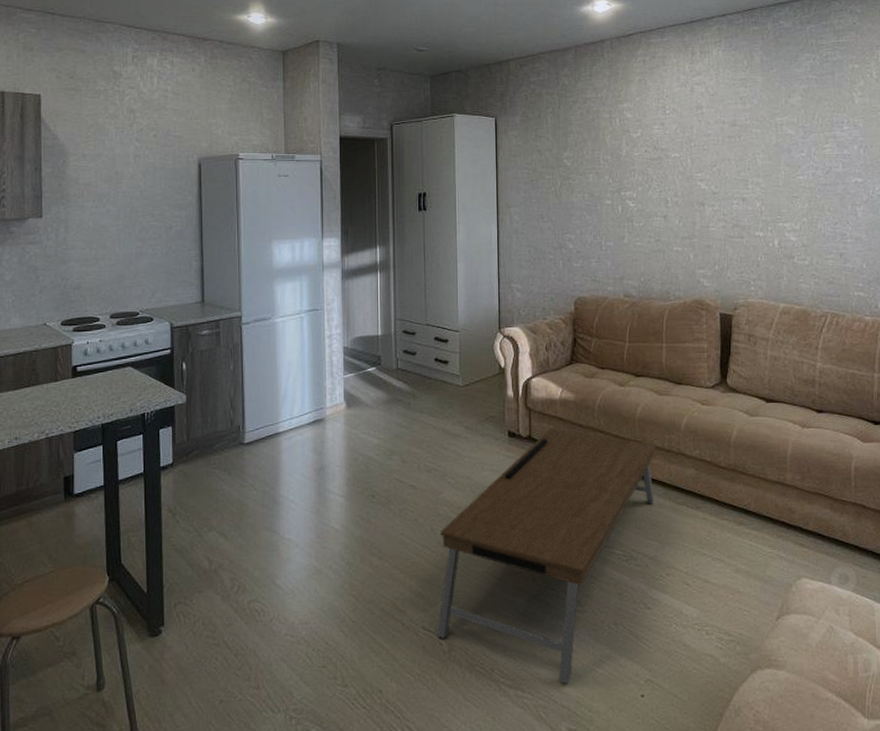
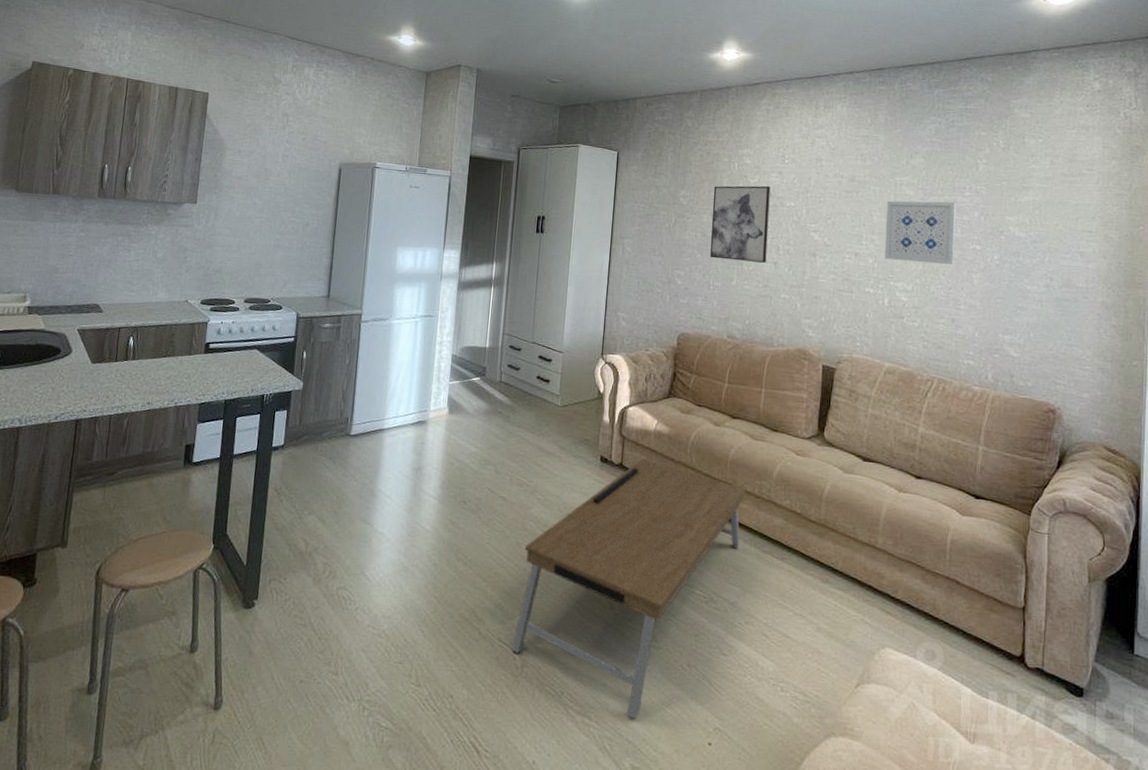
wall art: none [597,139,656,218] -> present [710,185,771,263]
wall art: none [769,137,838,201] -> present [884,200,957,265]

